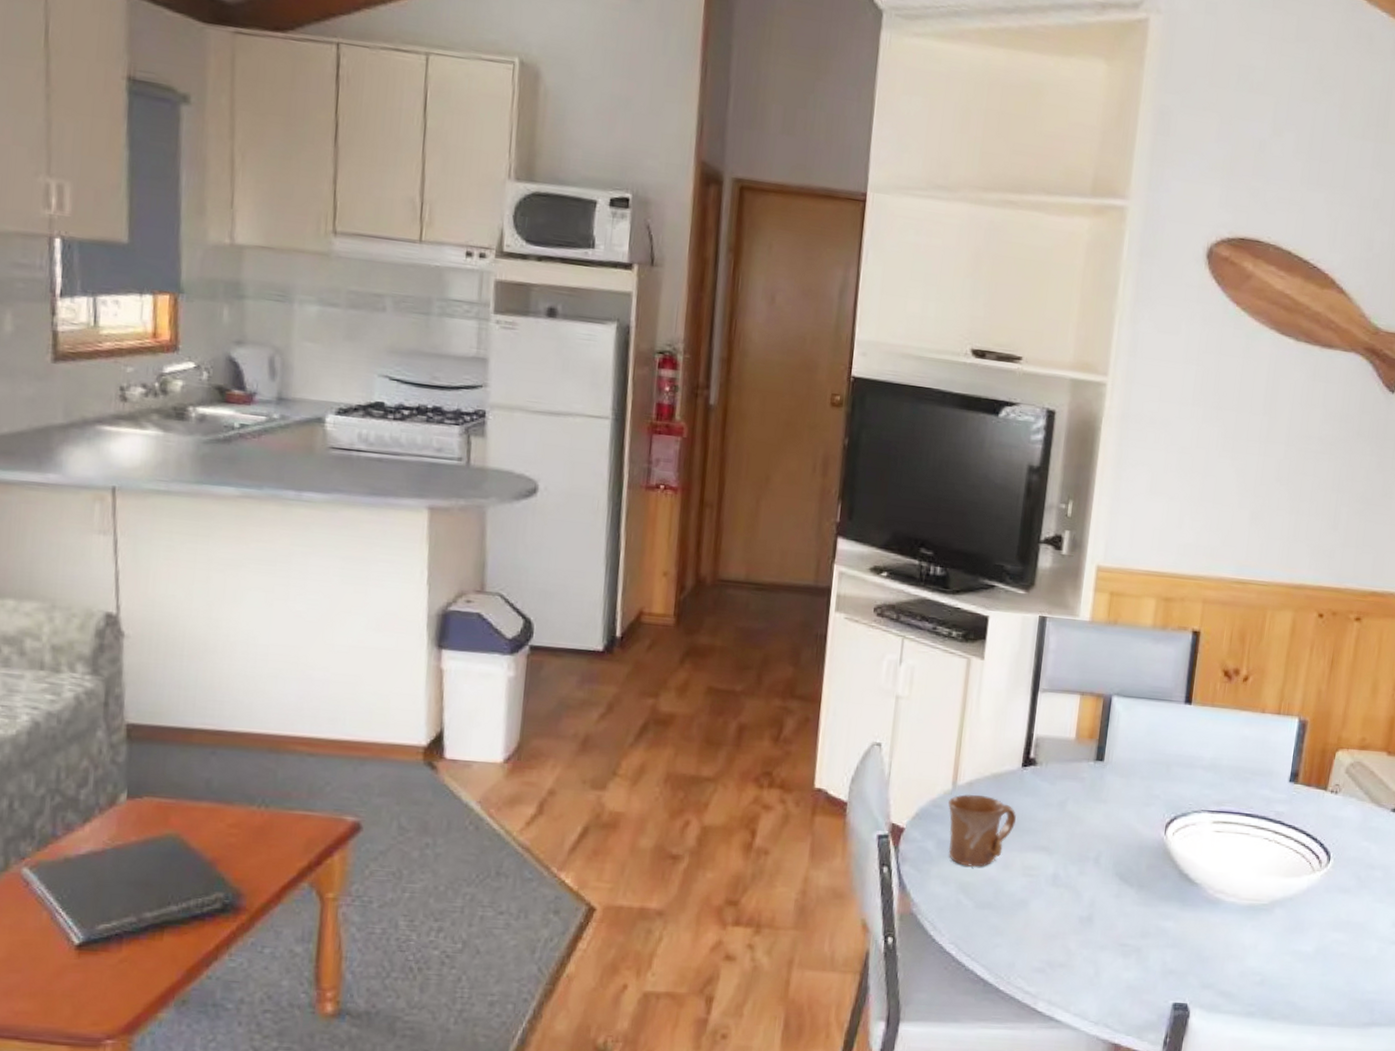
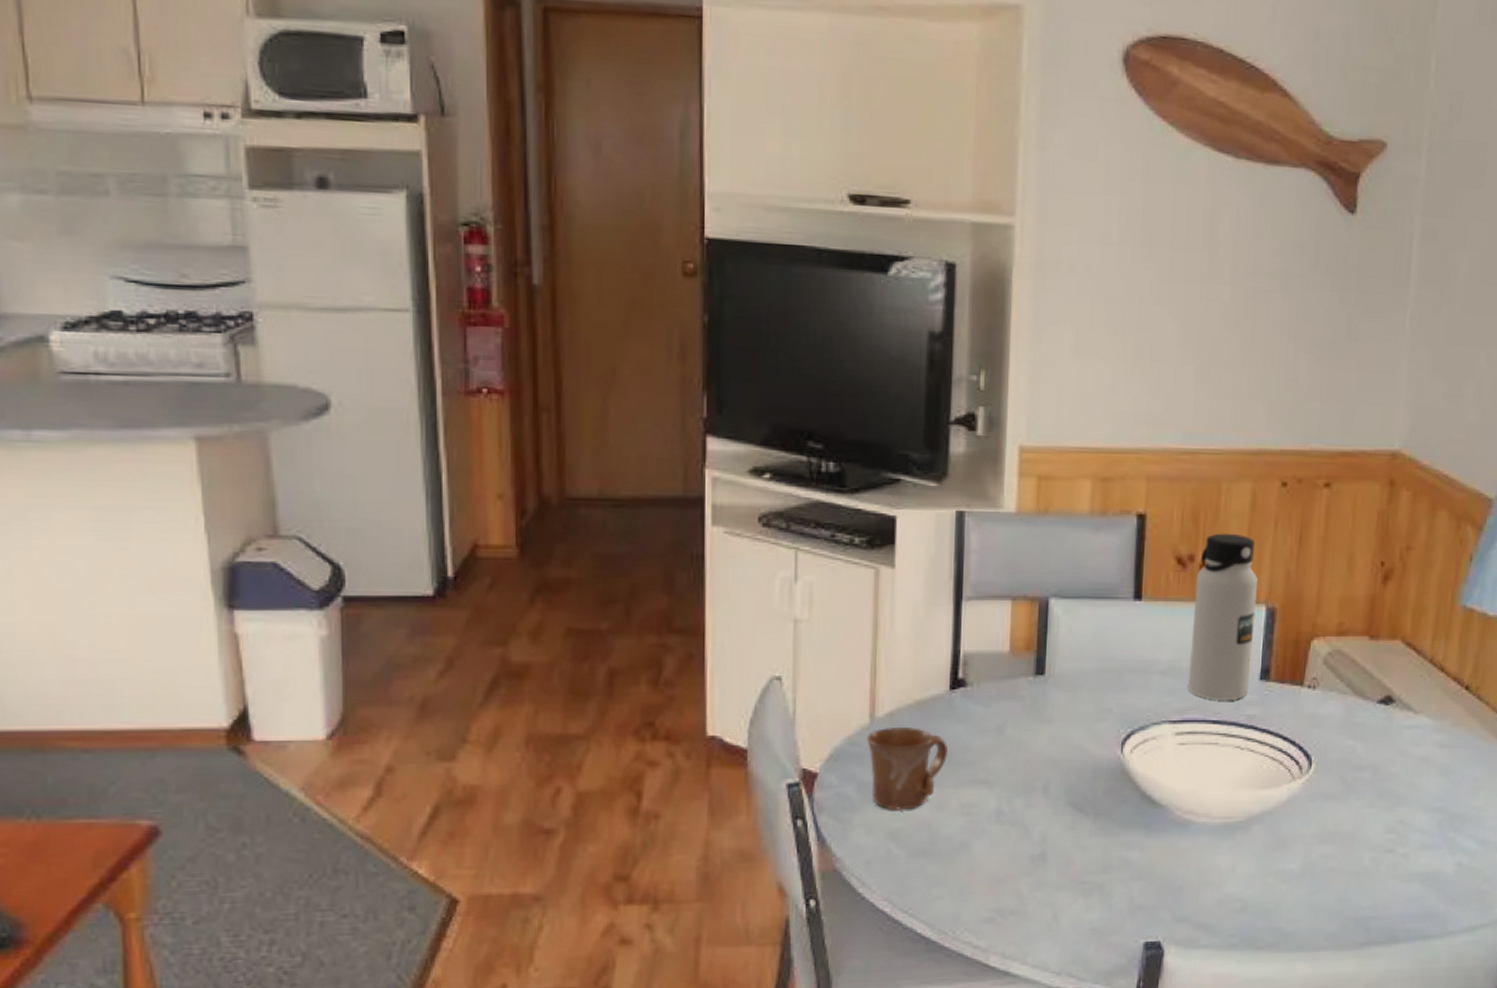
water bottle: none [1227,652,1293,797] -> present [1189,533,1259,700]

